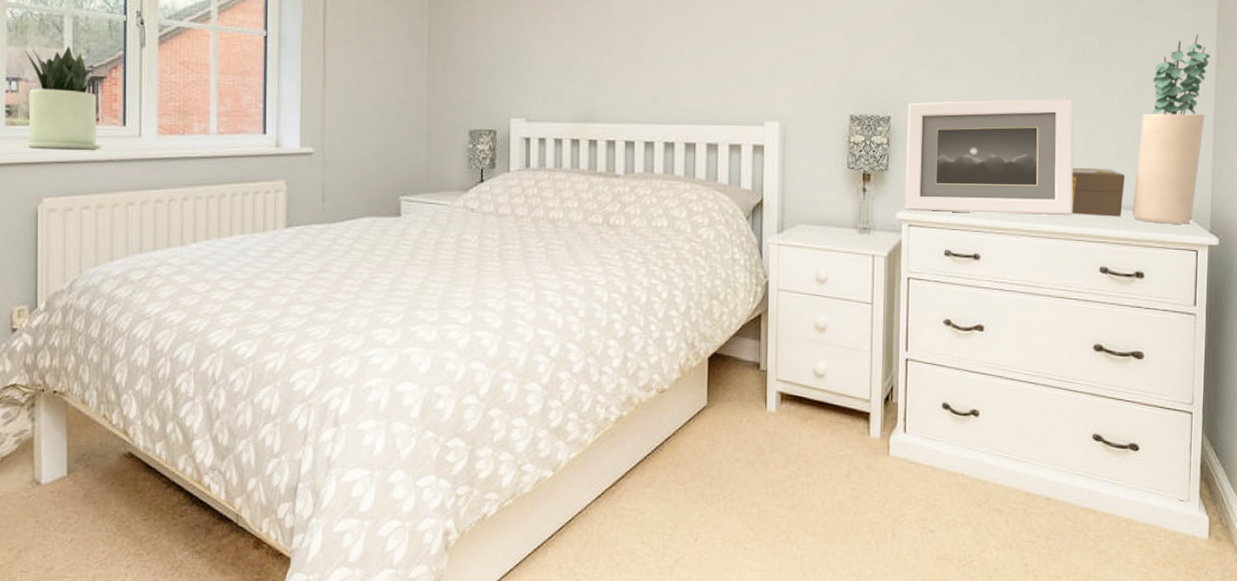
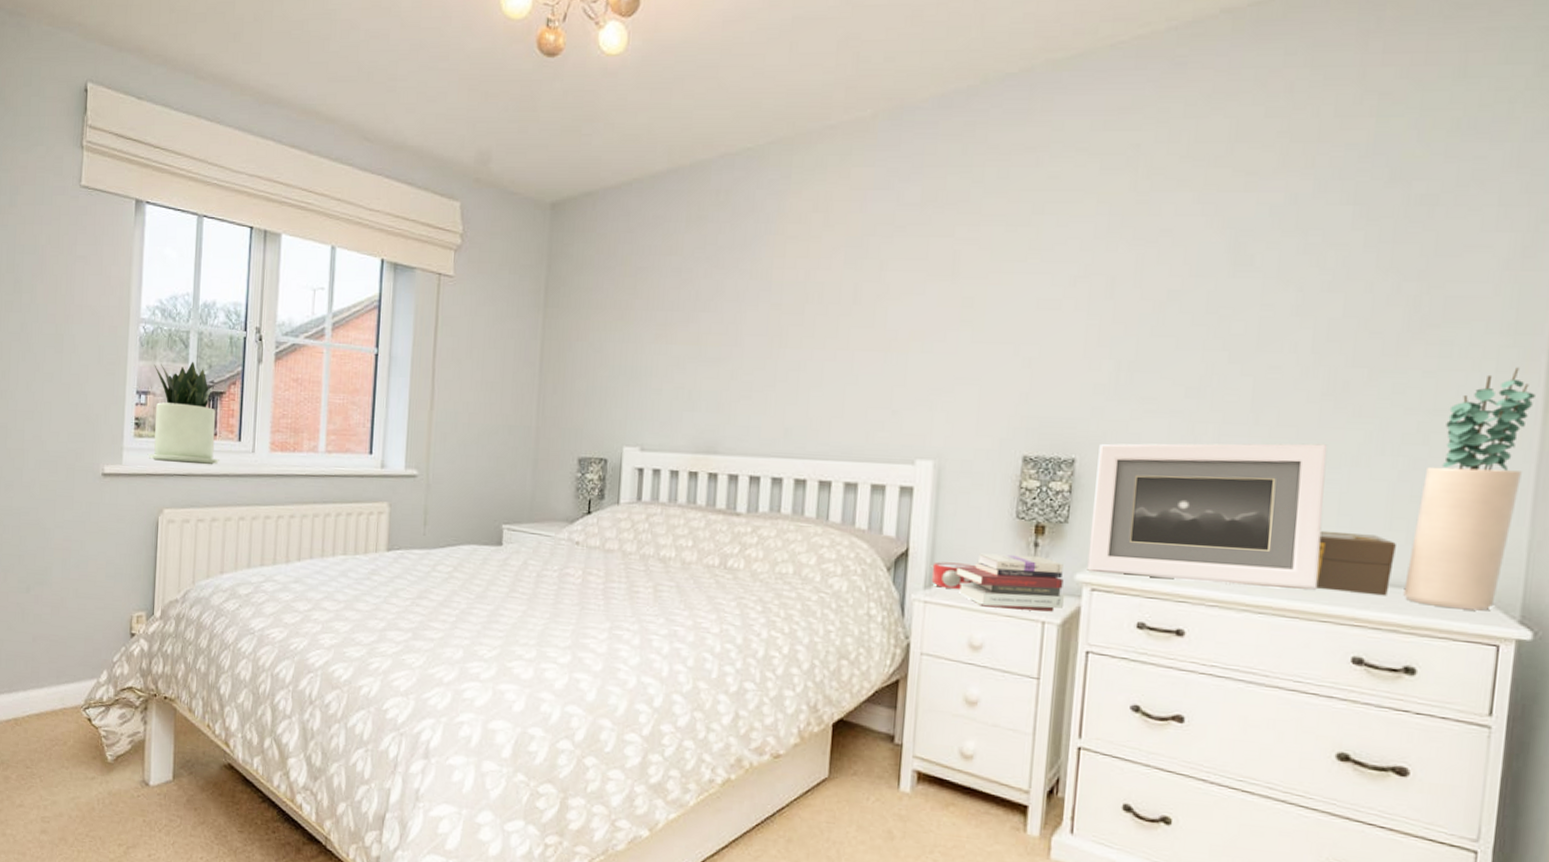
alarm clock: none [780,209,819,232] -> present [929,562,977,589]
books: none [801,200,889,246] -> present [954,553,1065,612]

